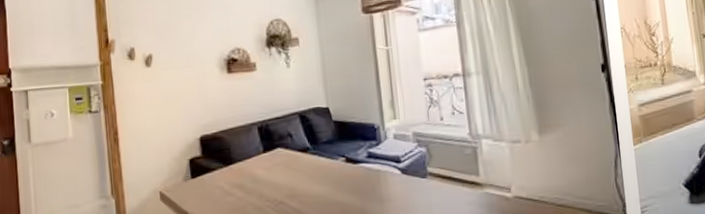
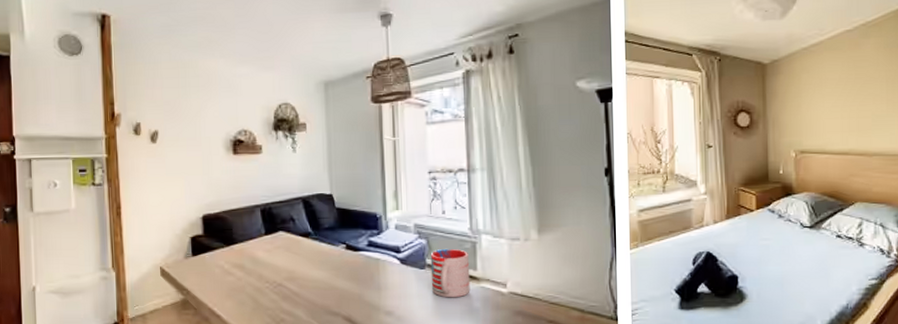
mug: none [431,155,475,206] -> present [430,248,471,298]

